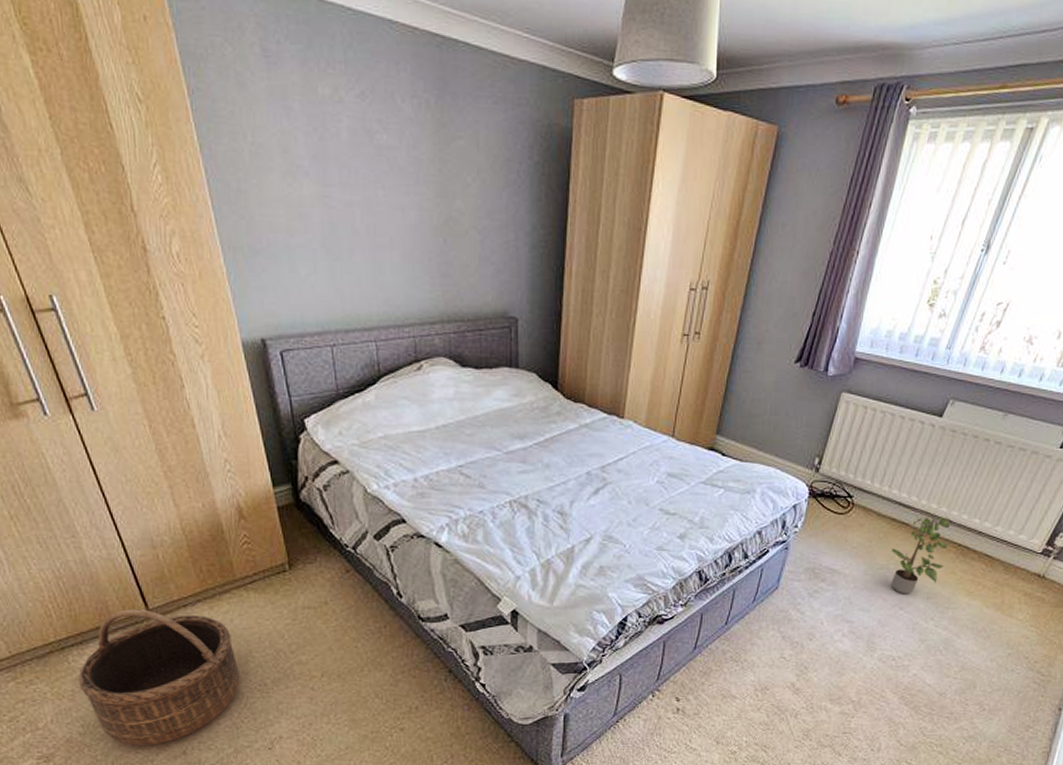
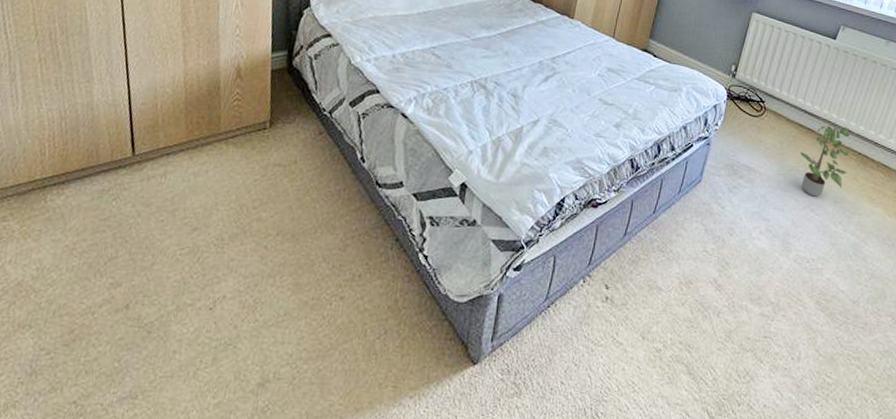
basket: present [78,609,240,747] -> none [47,153,203,296]

